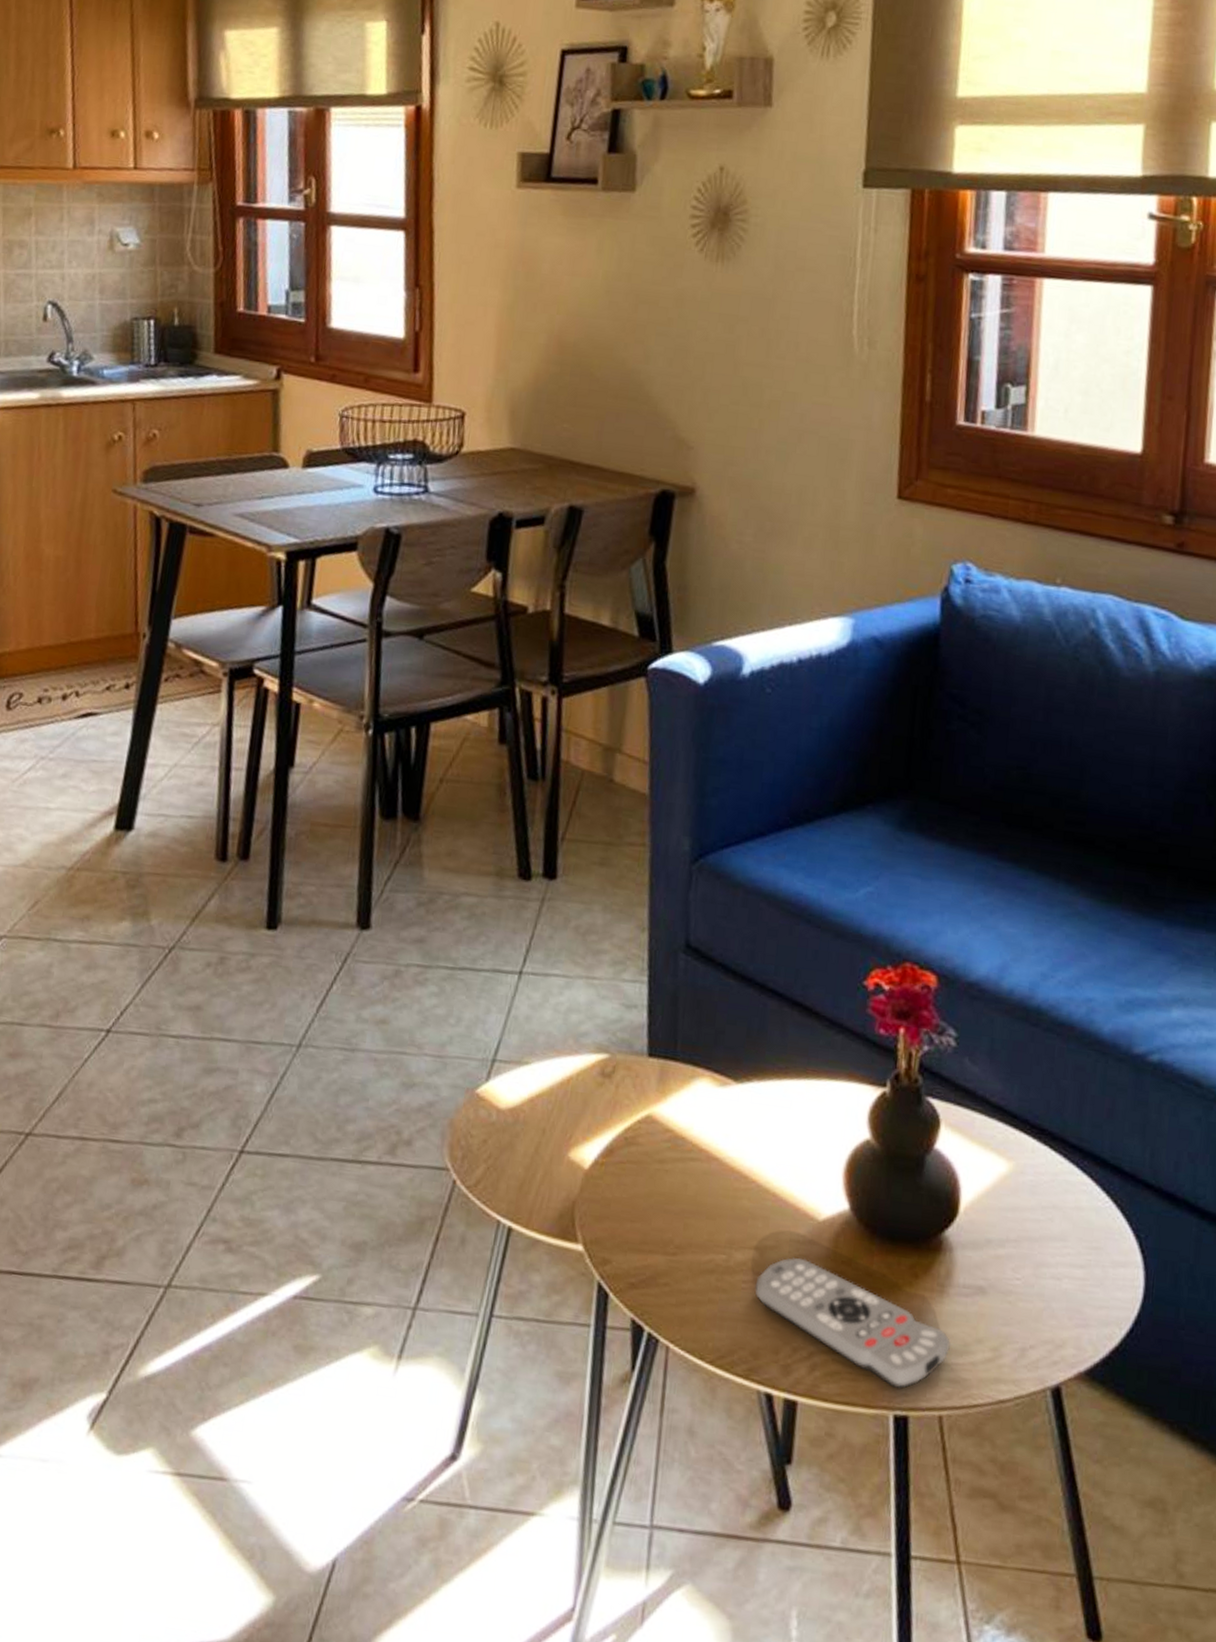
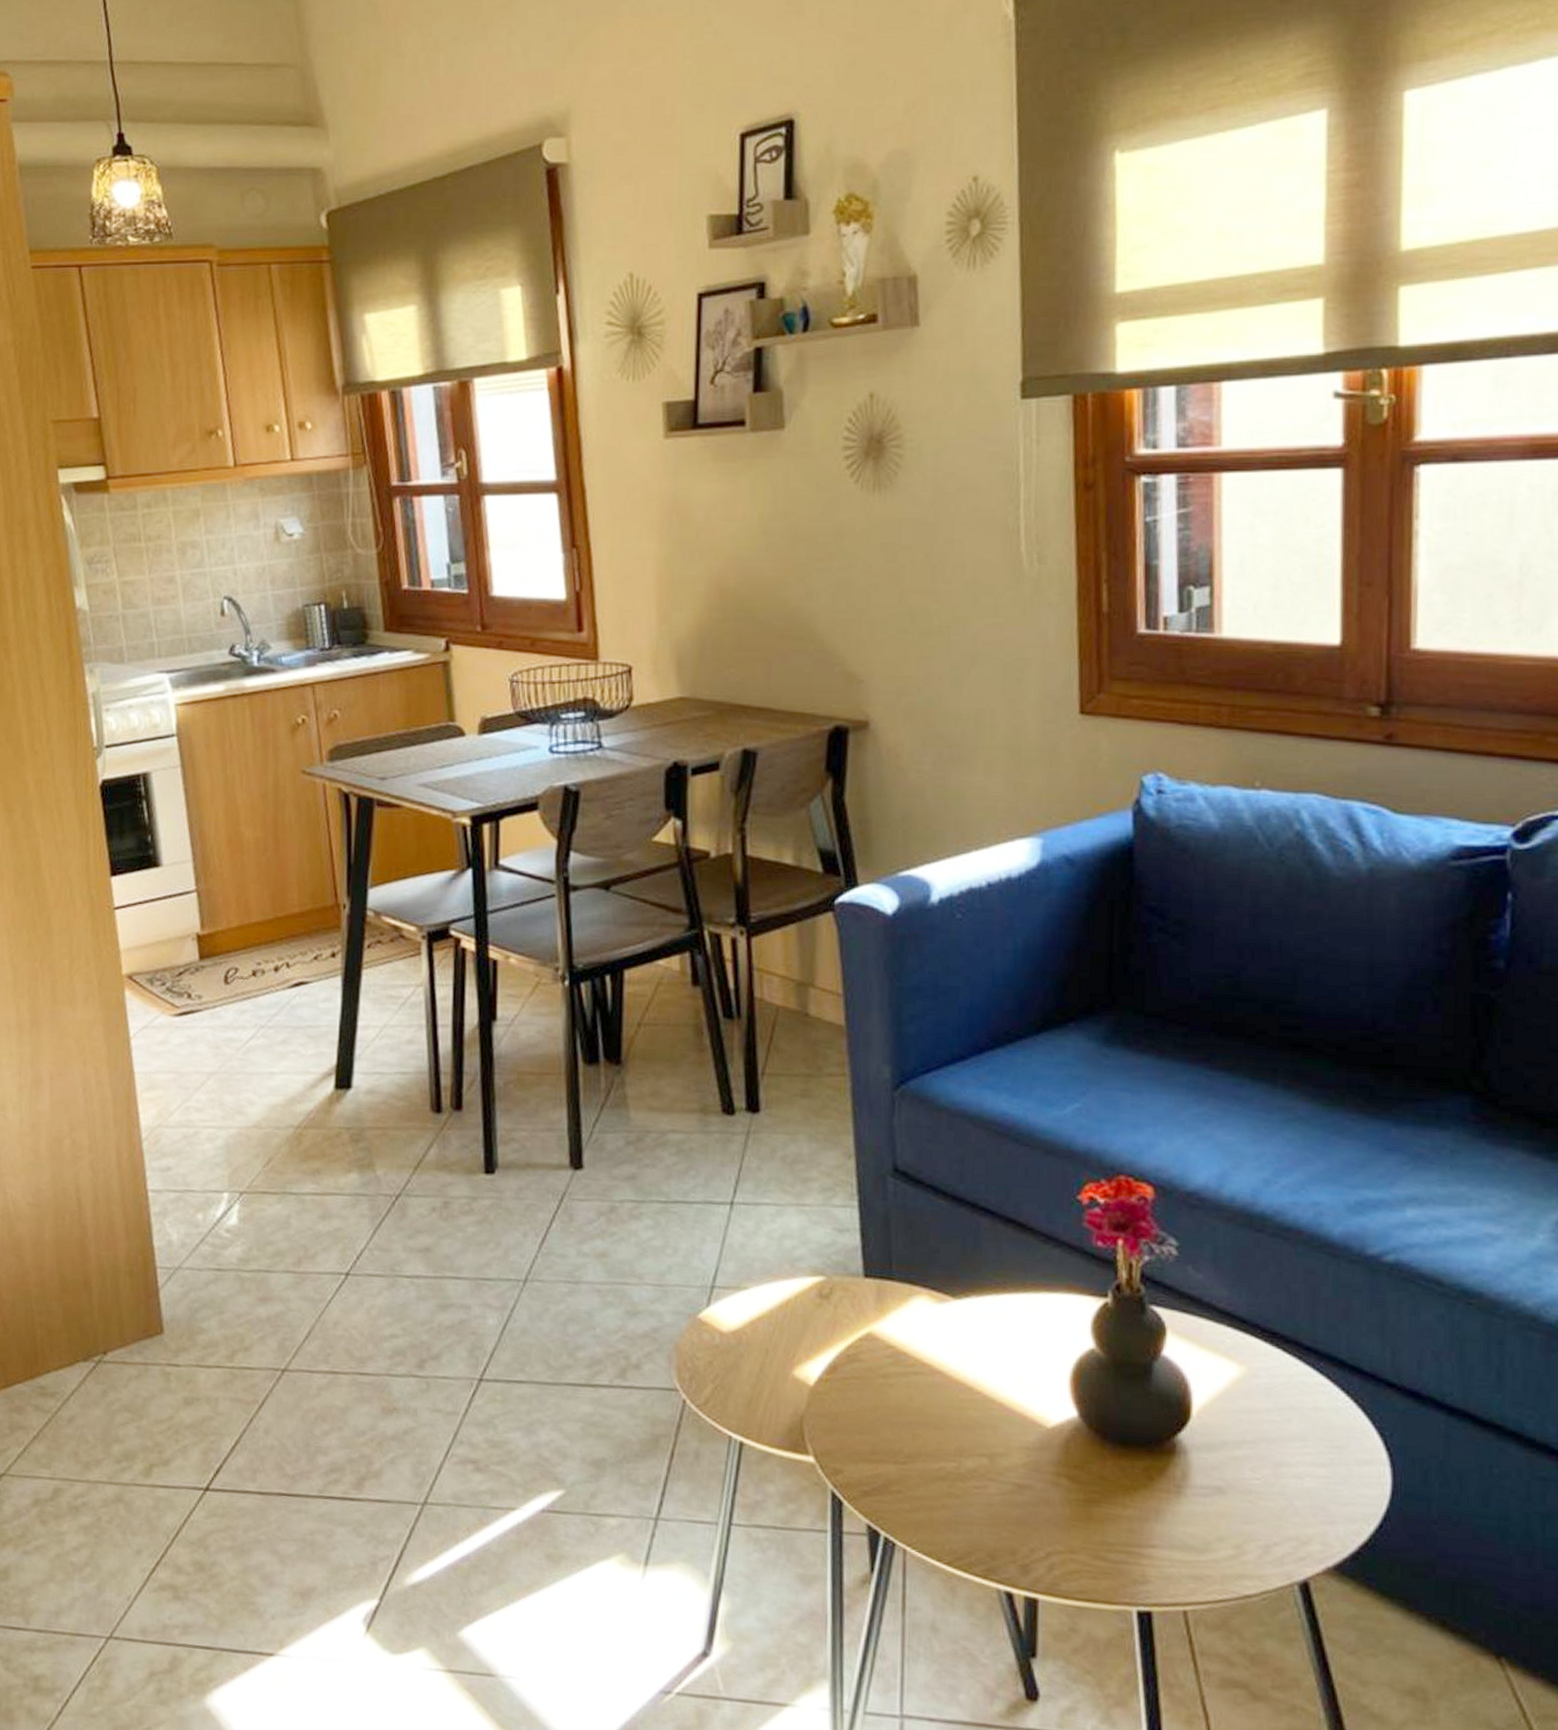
remote control: present [755,1258,950,1390] -> none [987,1464,1191,1587]

